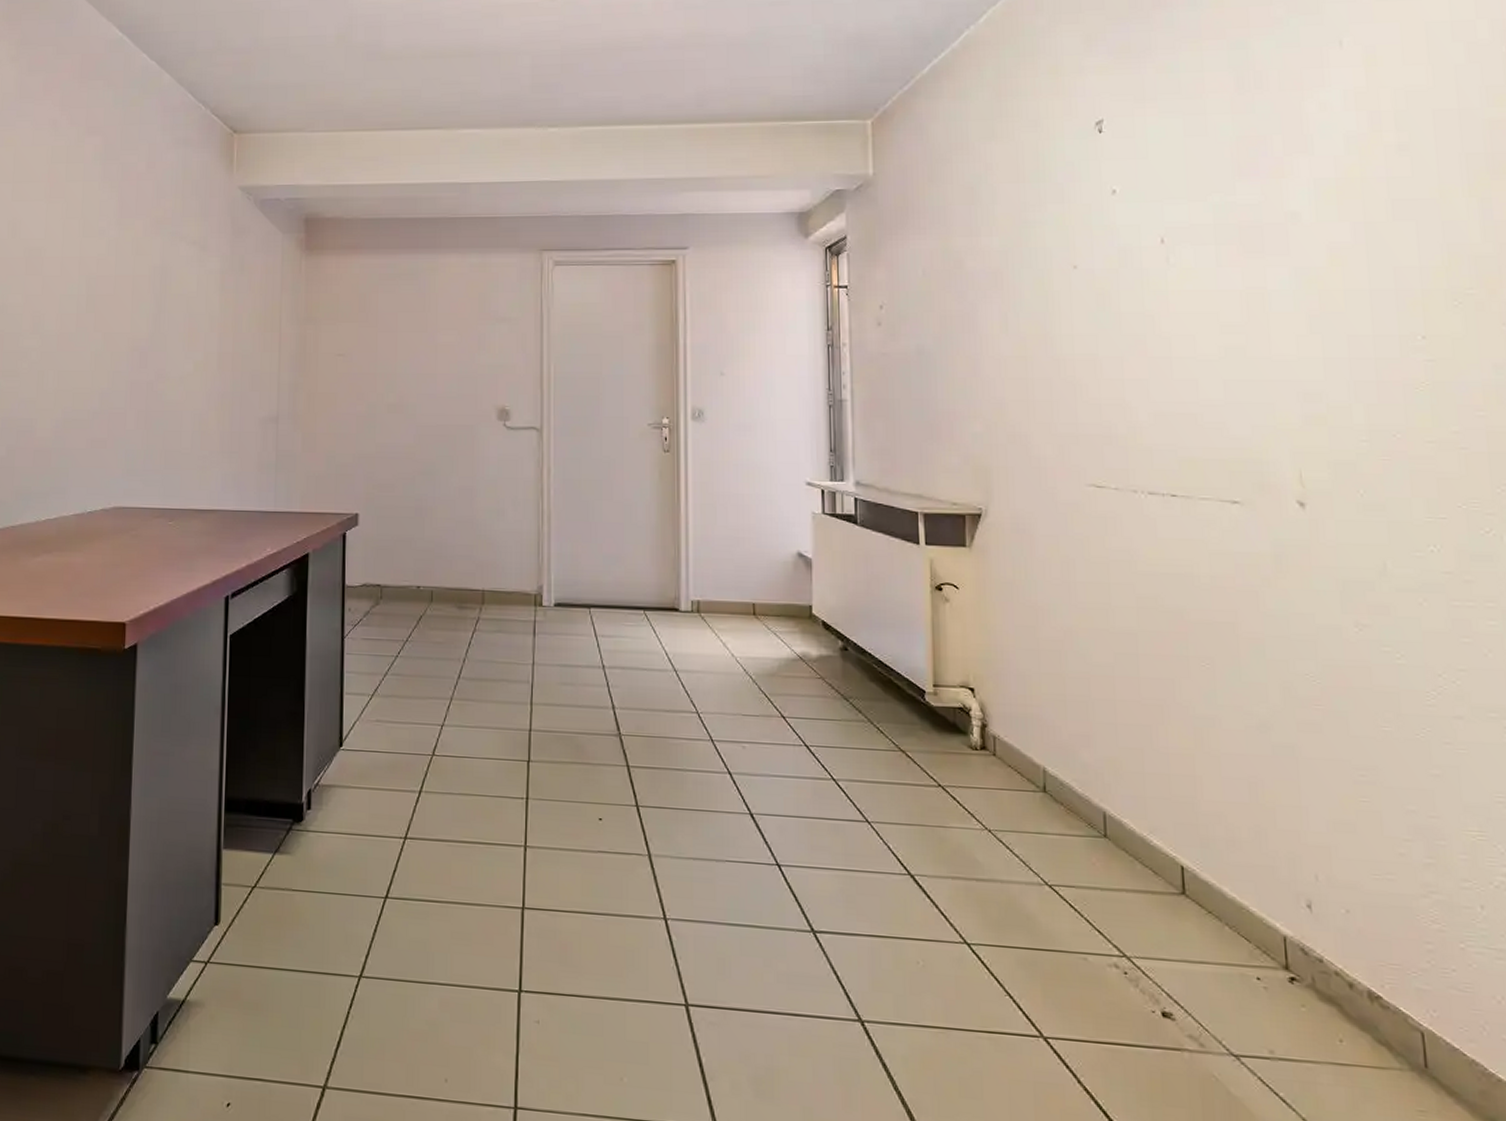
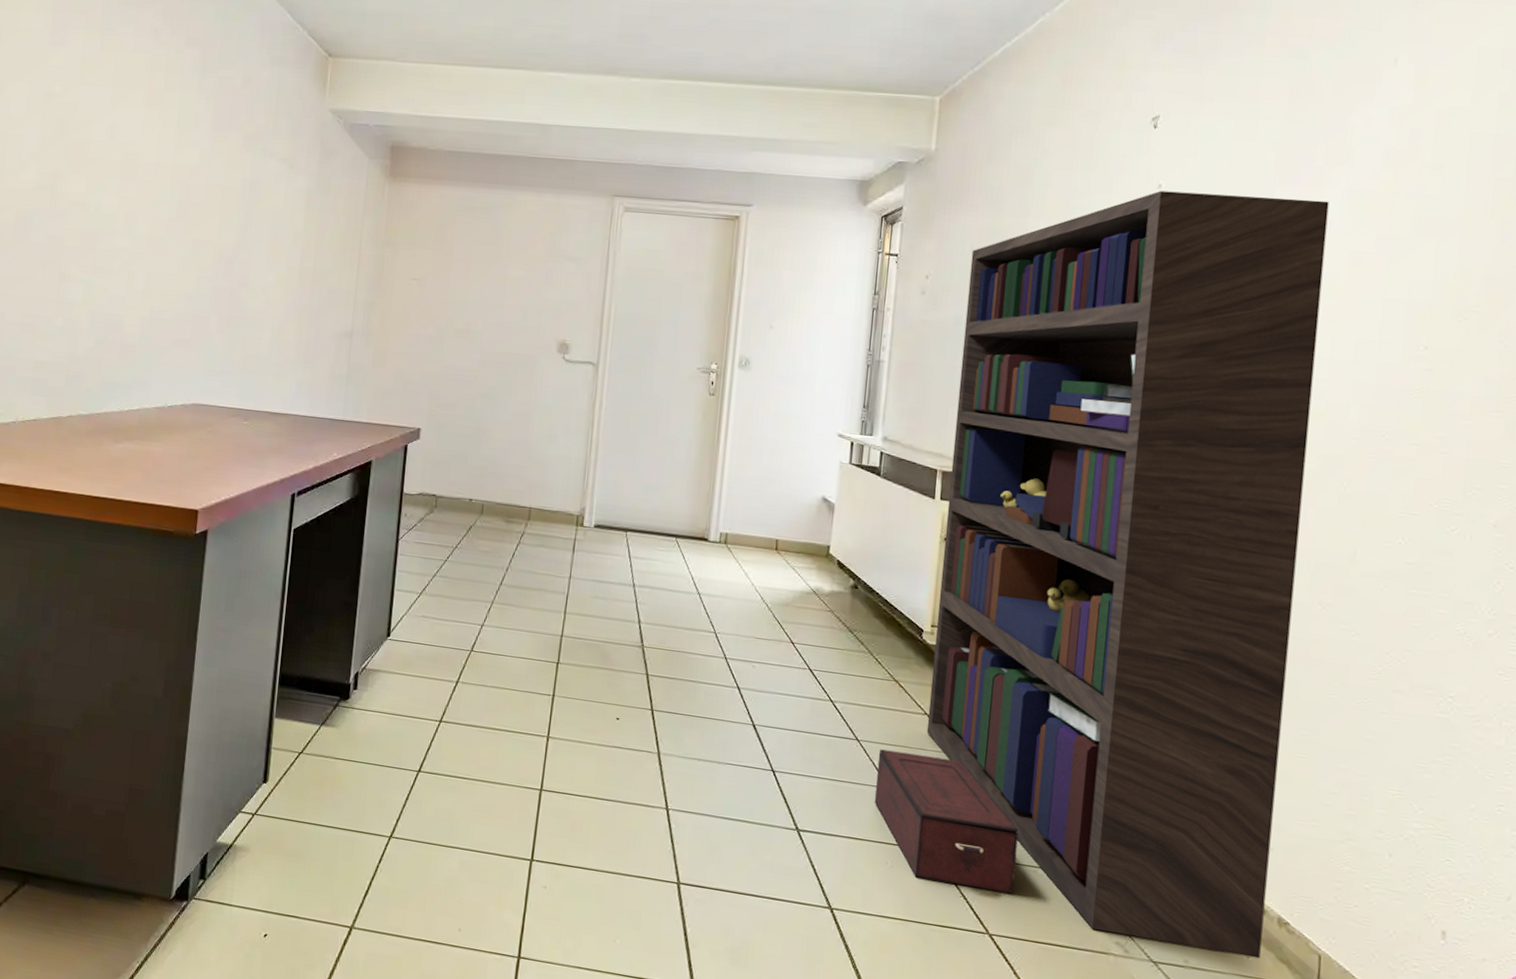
storage box: none [893,830,1064,988] -> present [874,749,1019,894]
bookcase: none [925,192,1355,1042] -> present [926,190,1329,959]

